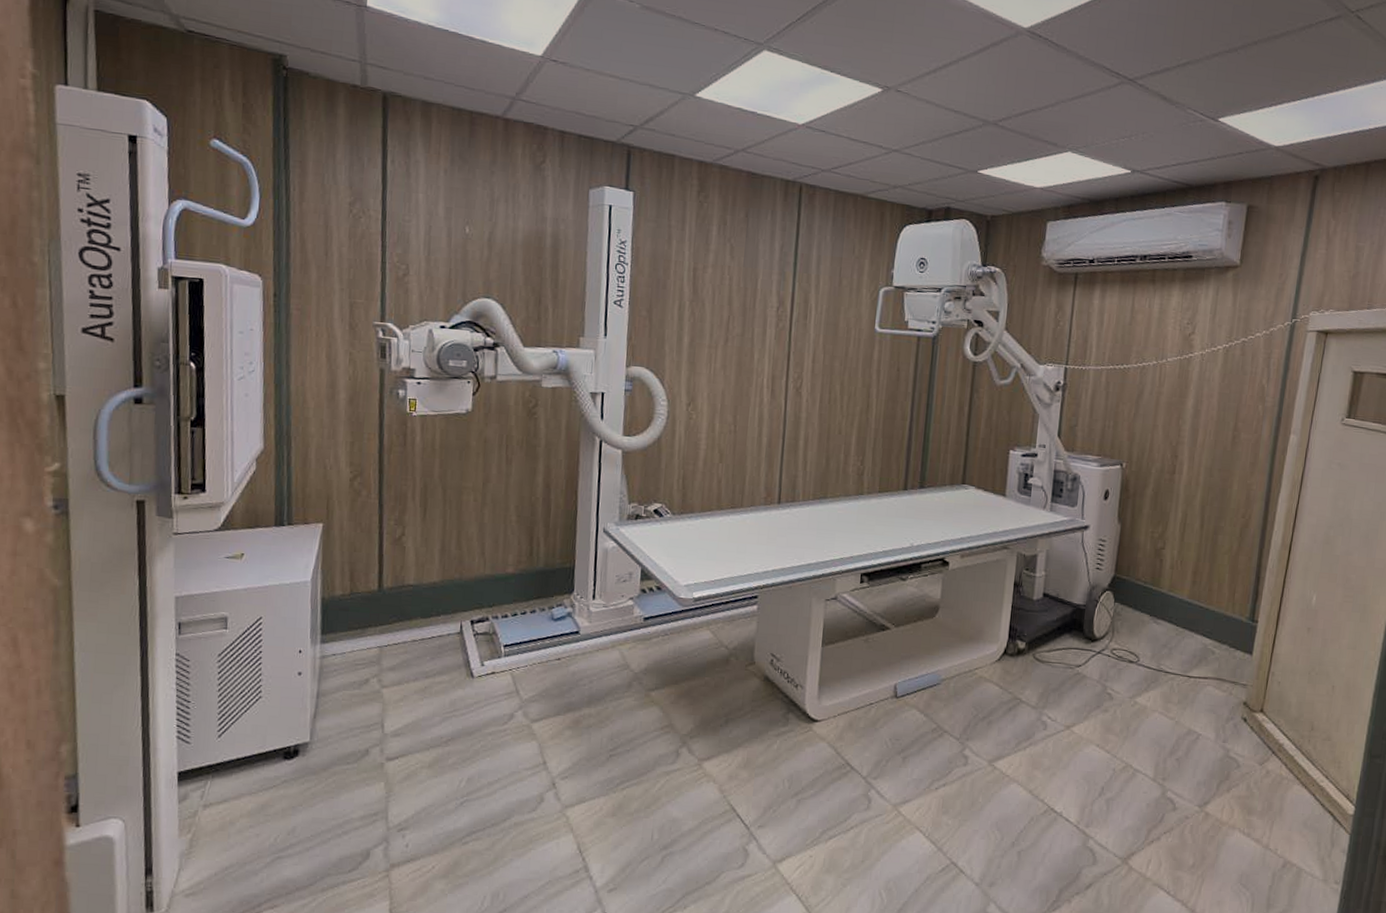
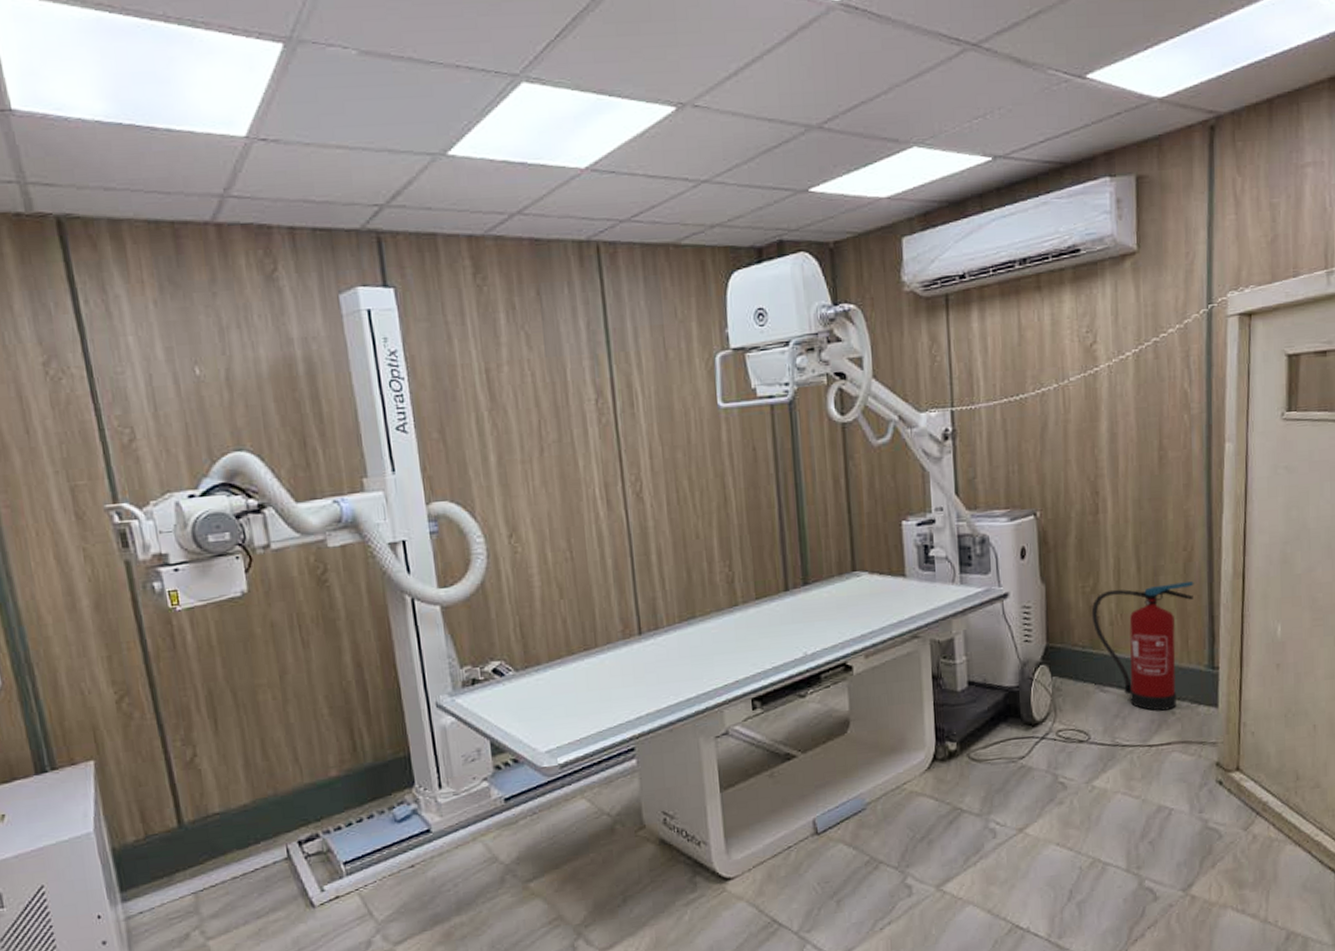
fire extinguisher: none [1156,539,1247,649] -> present [1091,581,1194,711]

